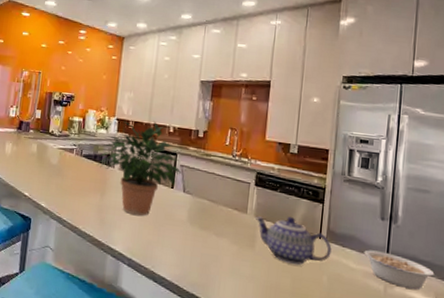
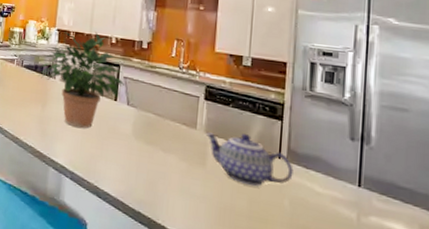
legume: present [364,250,437,290] -> none [331,173,422,220]

